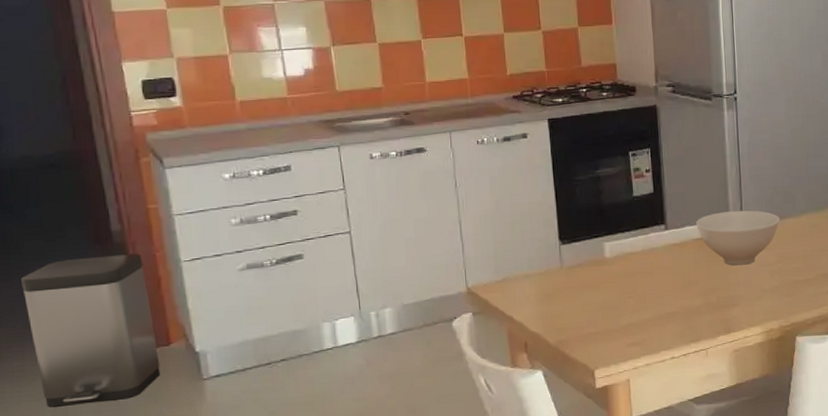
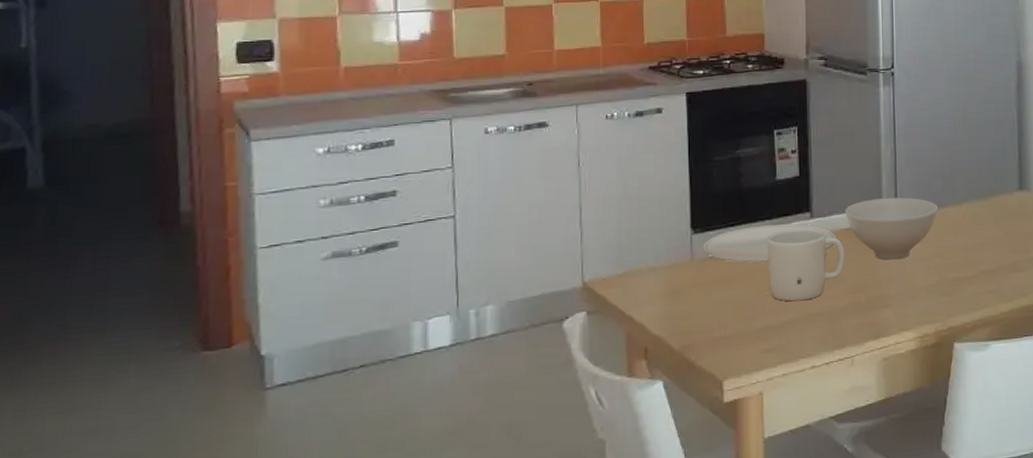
pedal bin: present [21,253,161,407] -> none [66,238,217,422]
plate: none [571,235,690,270] -> present [703,224,837,263]
mug: none [626,239,698,303] -> present [766,228,845,302]

